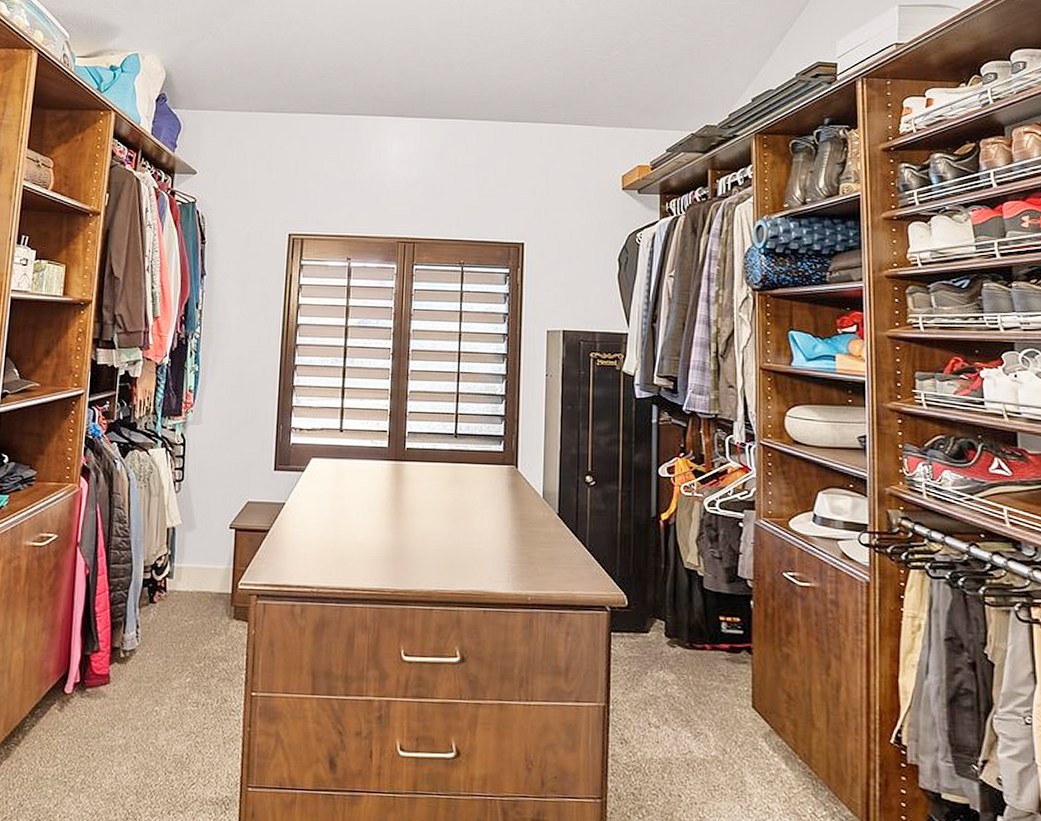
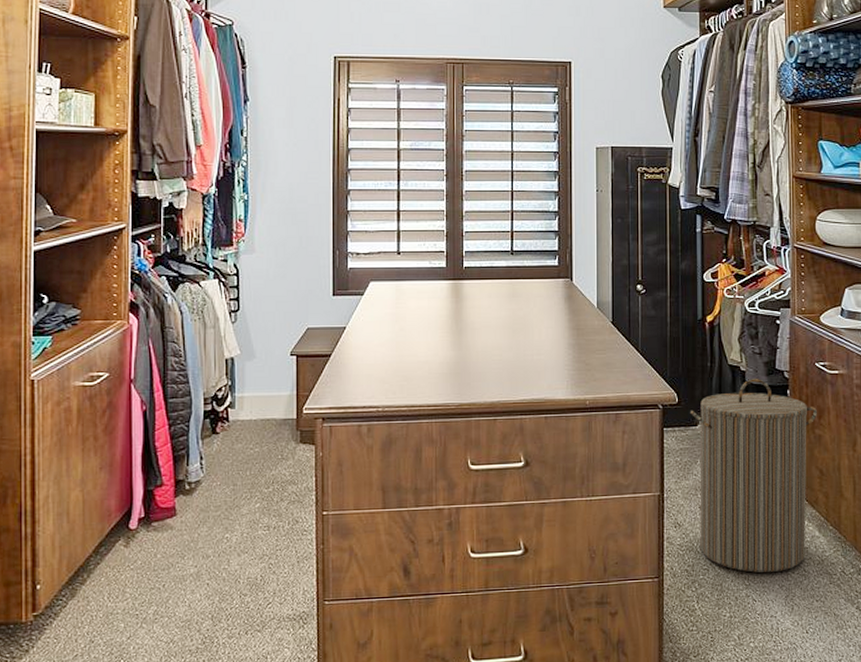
laundry hamper: none [640,584,784,806] -> present [689,378,817,573]

